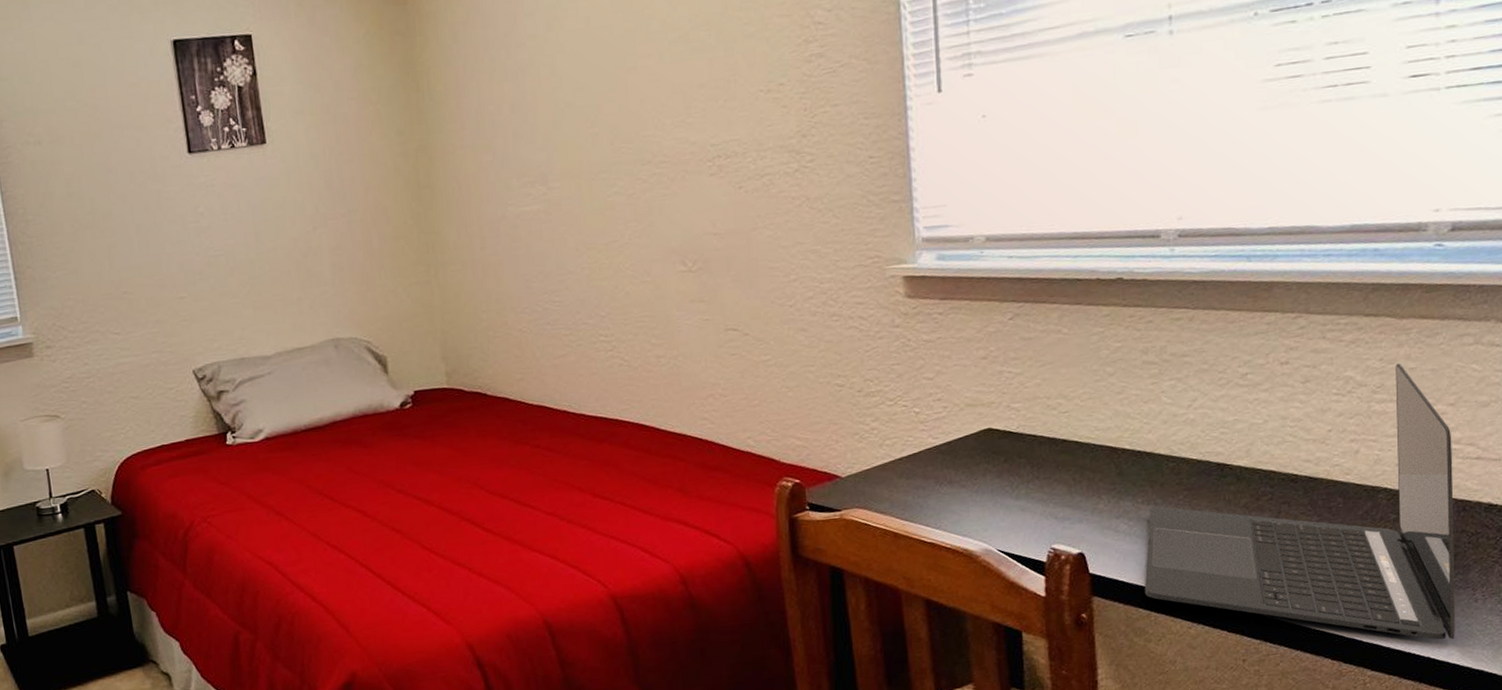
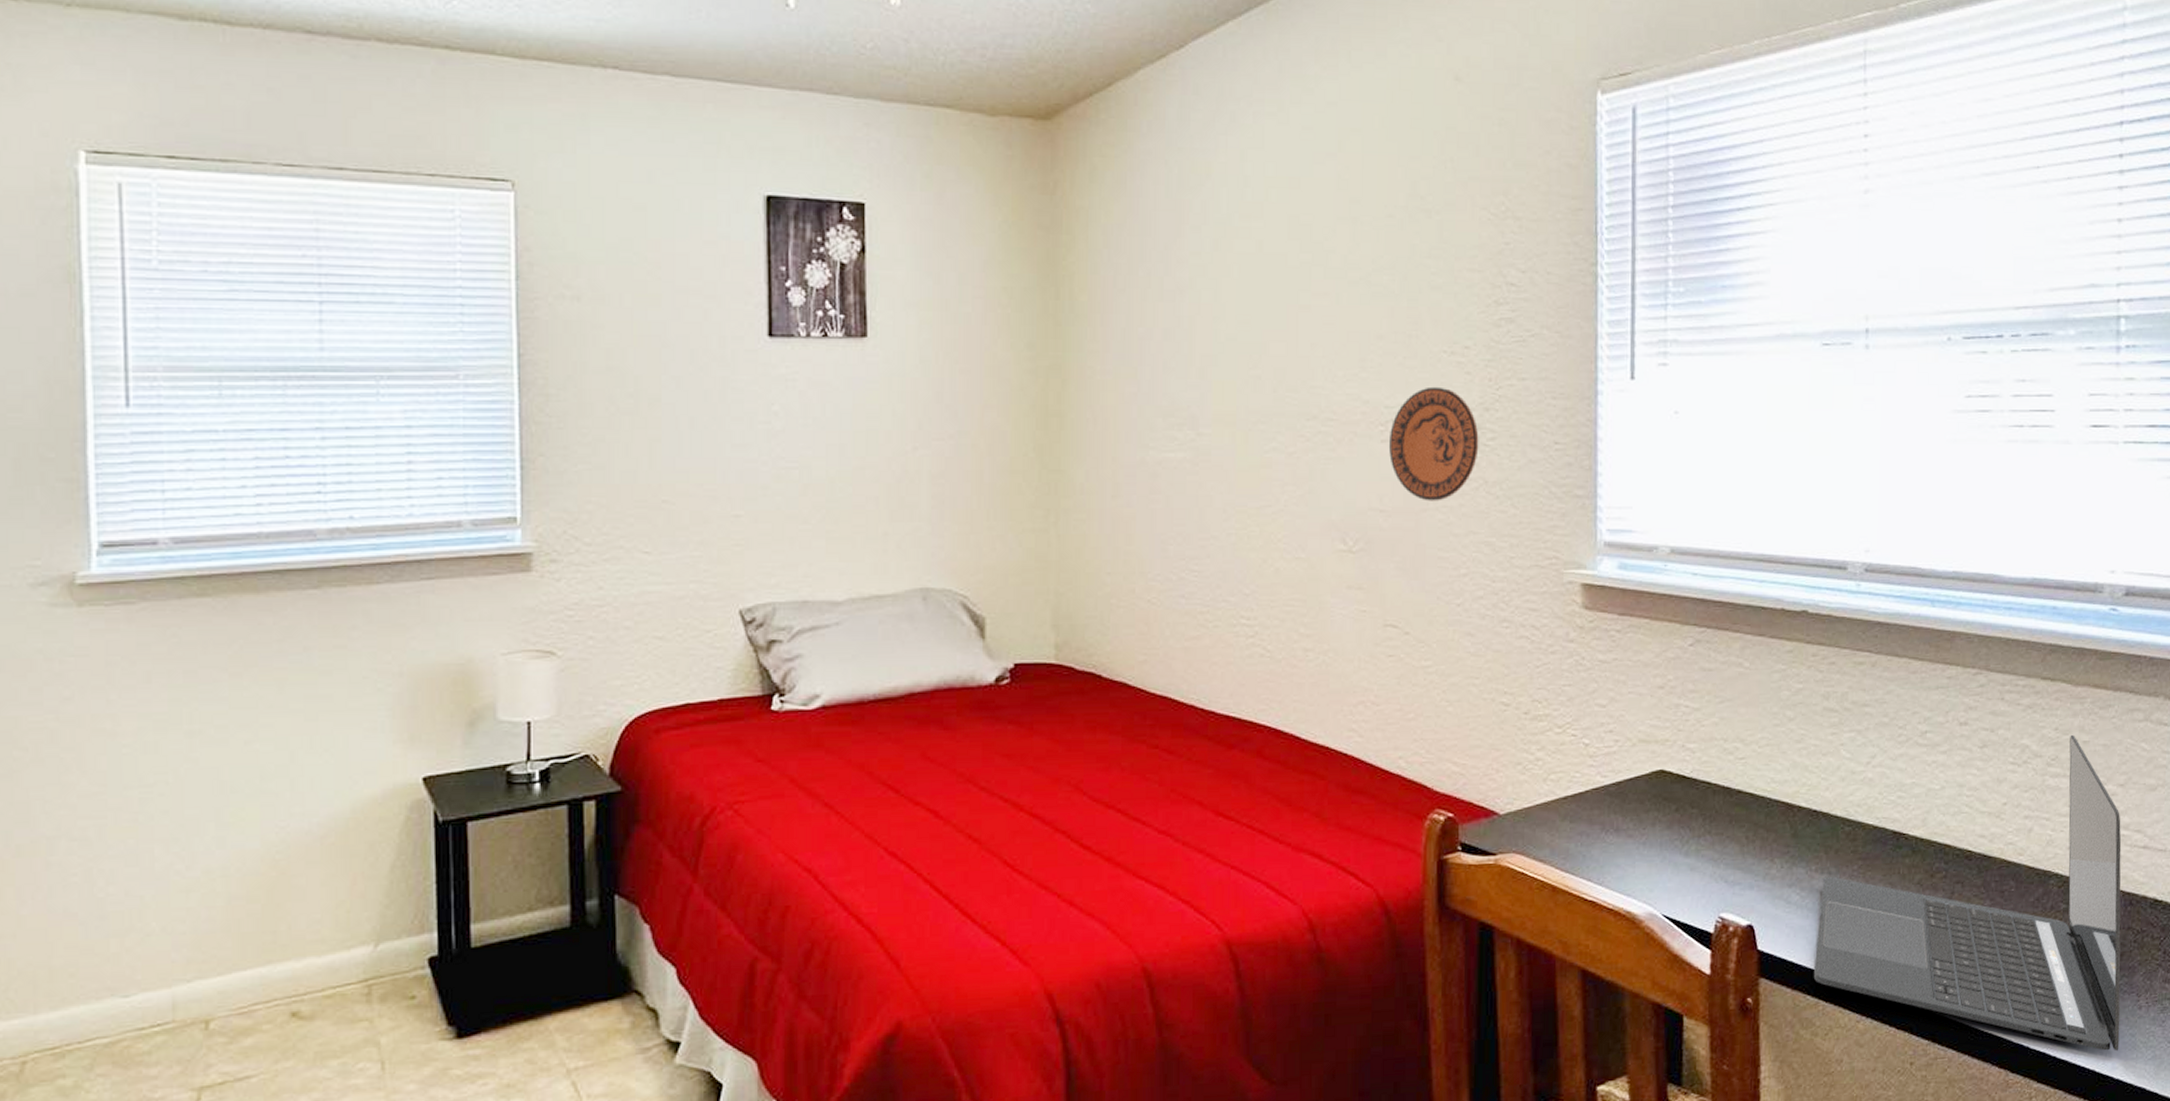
decorative plate: none [717,121,800,222] -> present [1389,386,1479,501]

